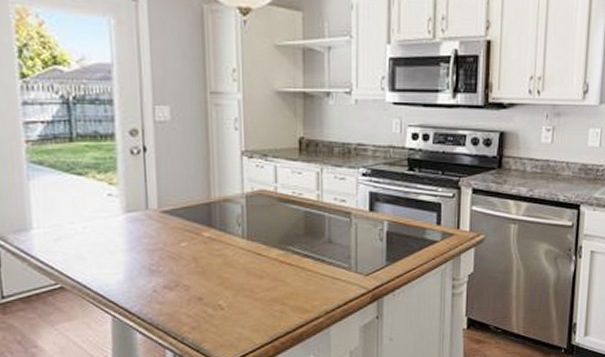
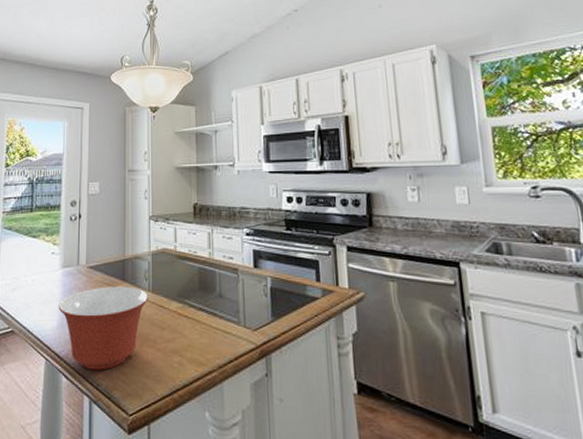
mixing bowl: none [123,233,242,324] -> present [58,286,148,370]

